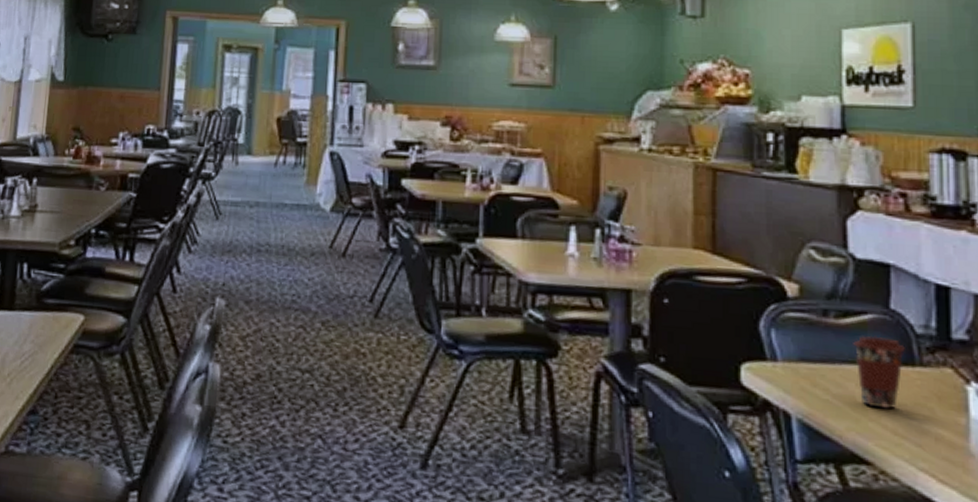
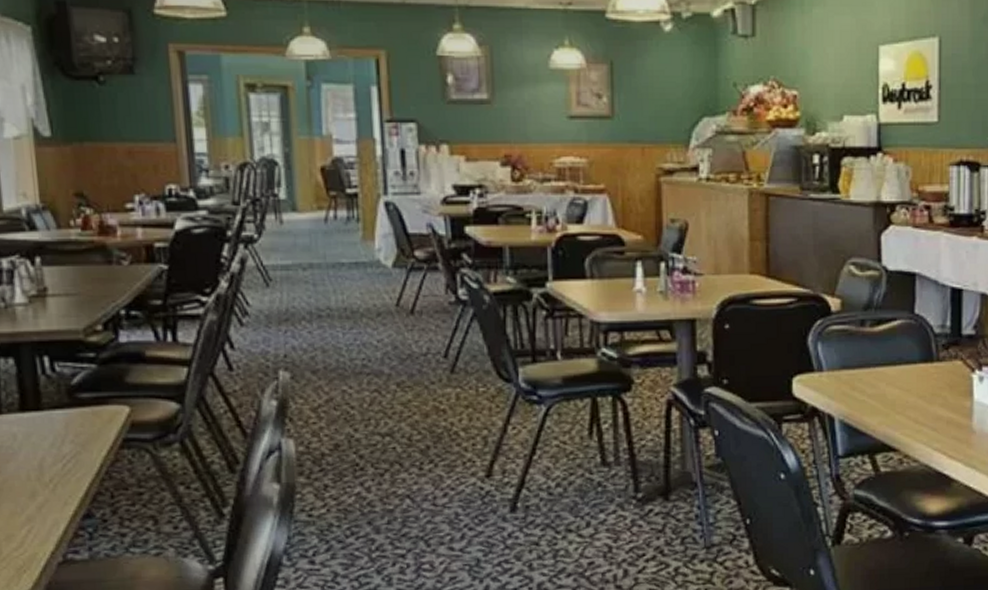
coffee cup: present [853,335,905,408] -> none [885,339,926,402]

